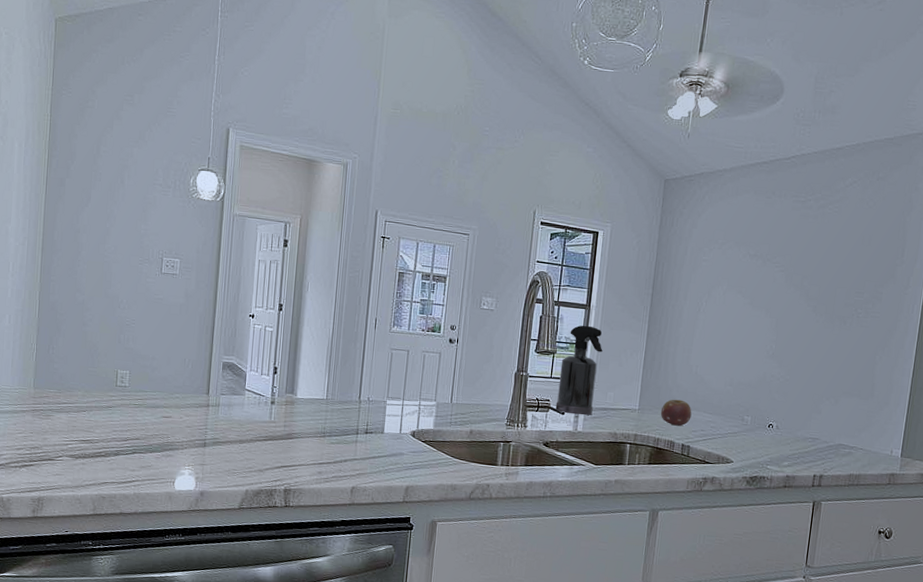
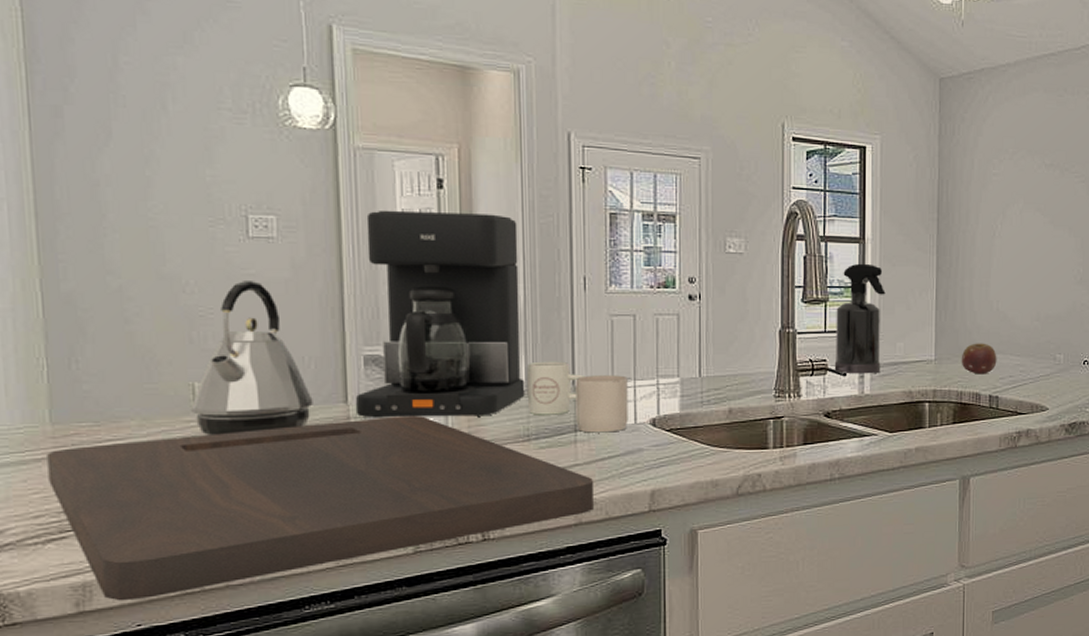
cutting board: none [28,405,365,514] -> present [47,416,593,601]
kettle: none [114,303,188,409] -> present [191,281,313,435]
coffee maker: none [213,259,334,415] -> present [355,210,525,418]
mug: none [326,378,368,420] -> present [526,361,585,415]
cup: none [358,392,399,438] -> present [575,375,628,433]

